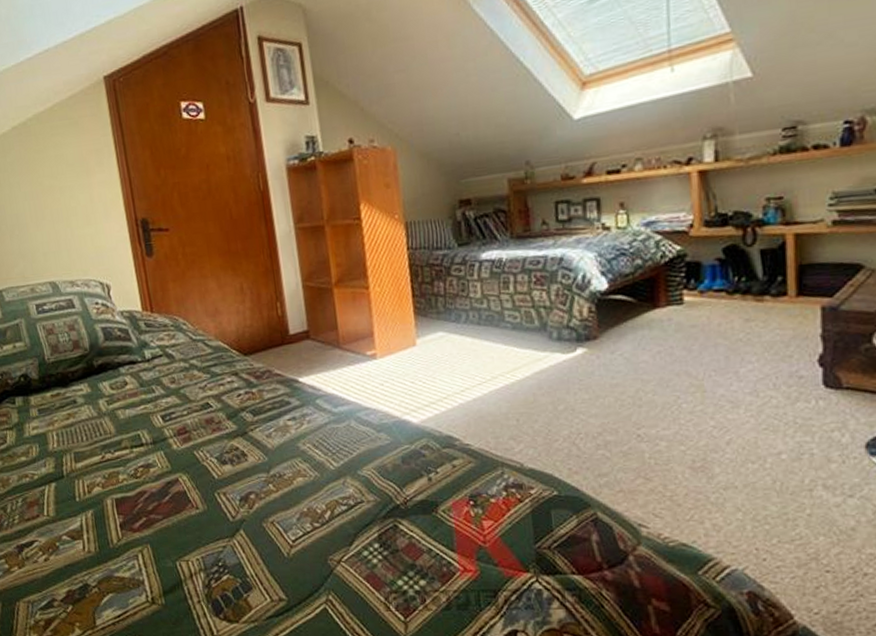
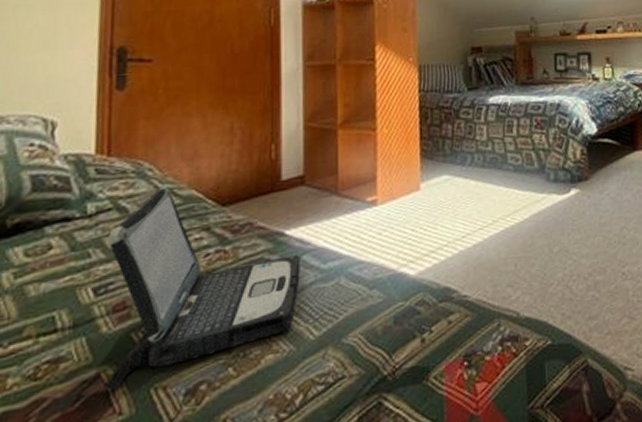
laptop: none [164,339,317,491] -> present [104,187,300,390]

